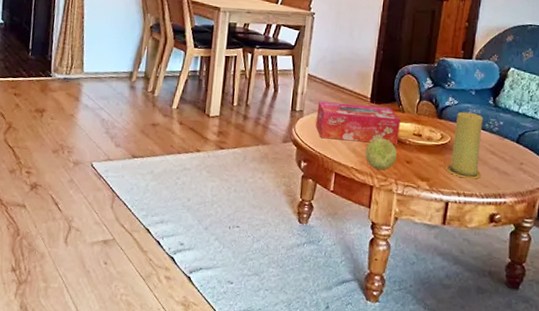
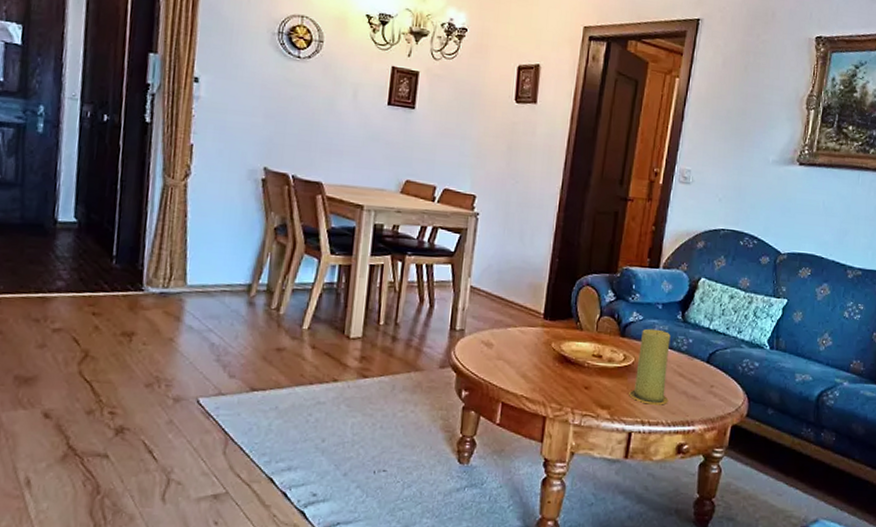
tissue box: present [316,101,401,145] -> none [479,318,579,369]
decorative ball: present [365,138,397,170] -> none [537,360,574,398]

